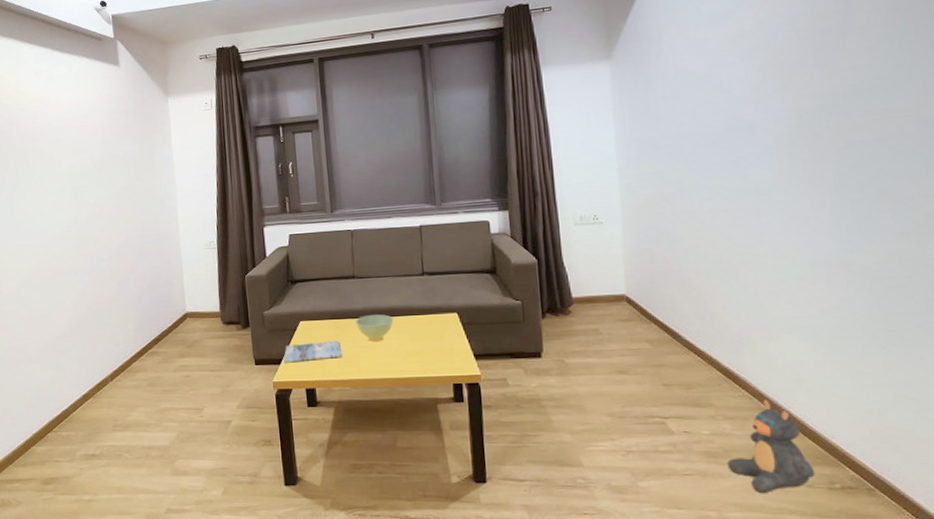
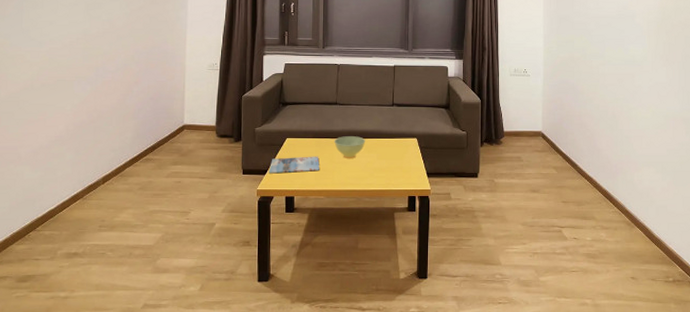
stuffed animal: present [727,399,815,493] -> none [601,215,657,285]

